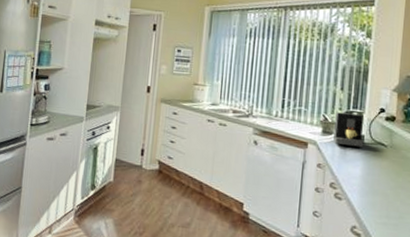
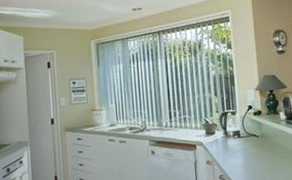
coffee maker: present [333,112,365,148] -> none [214,113,241,142]

